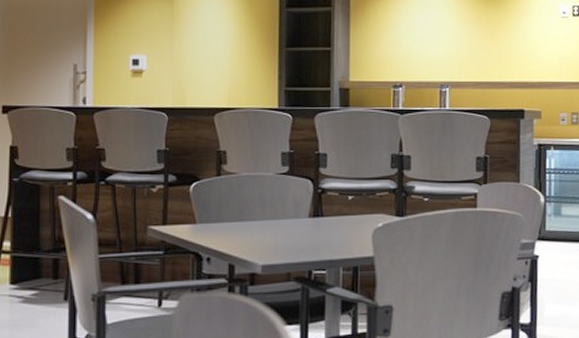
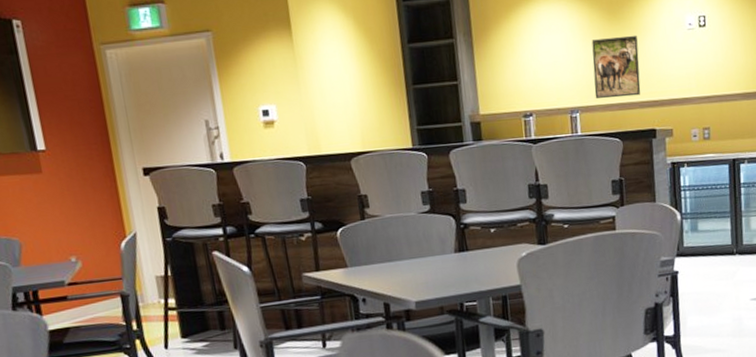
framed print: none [466,18,512,76] -> present [591,35,641,99]

